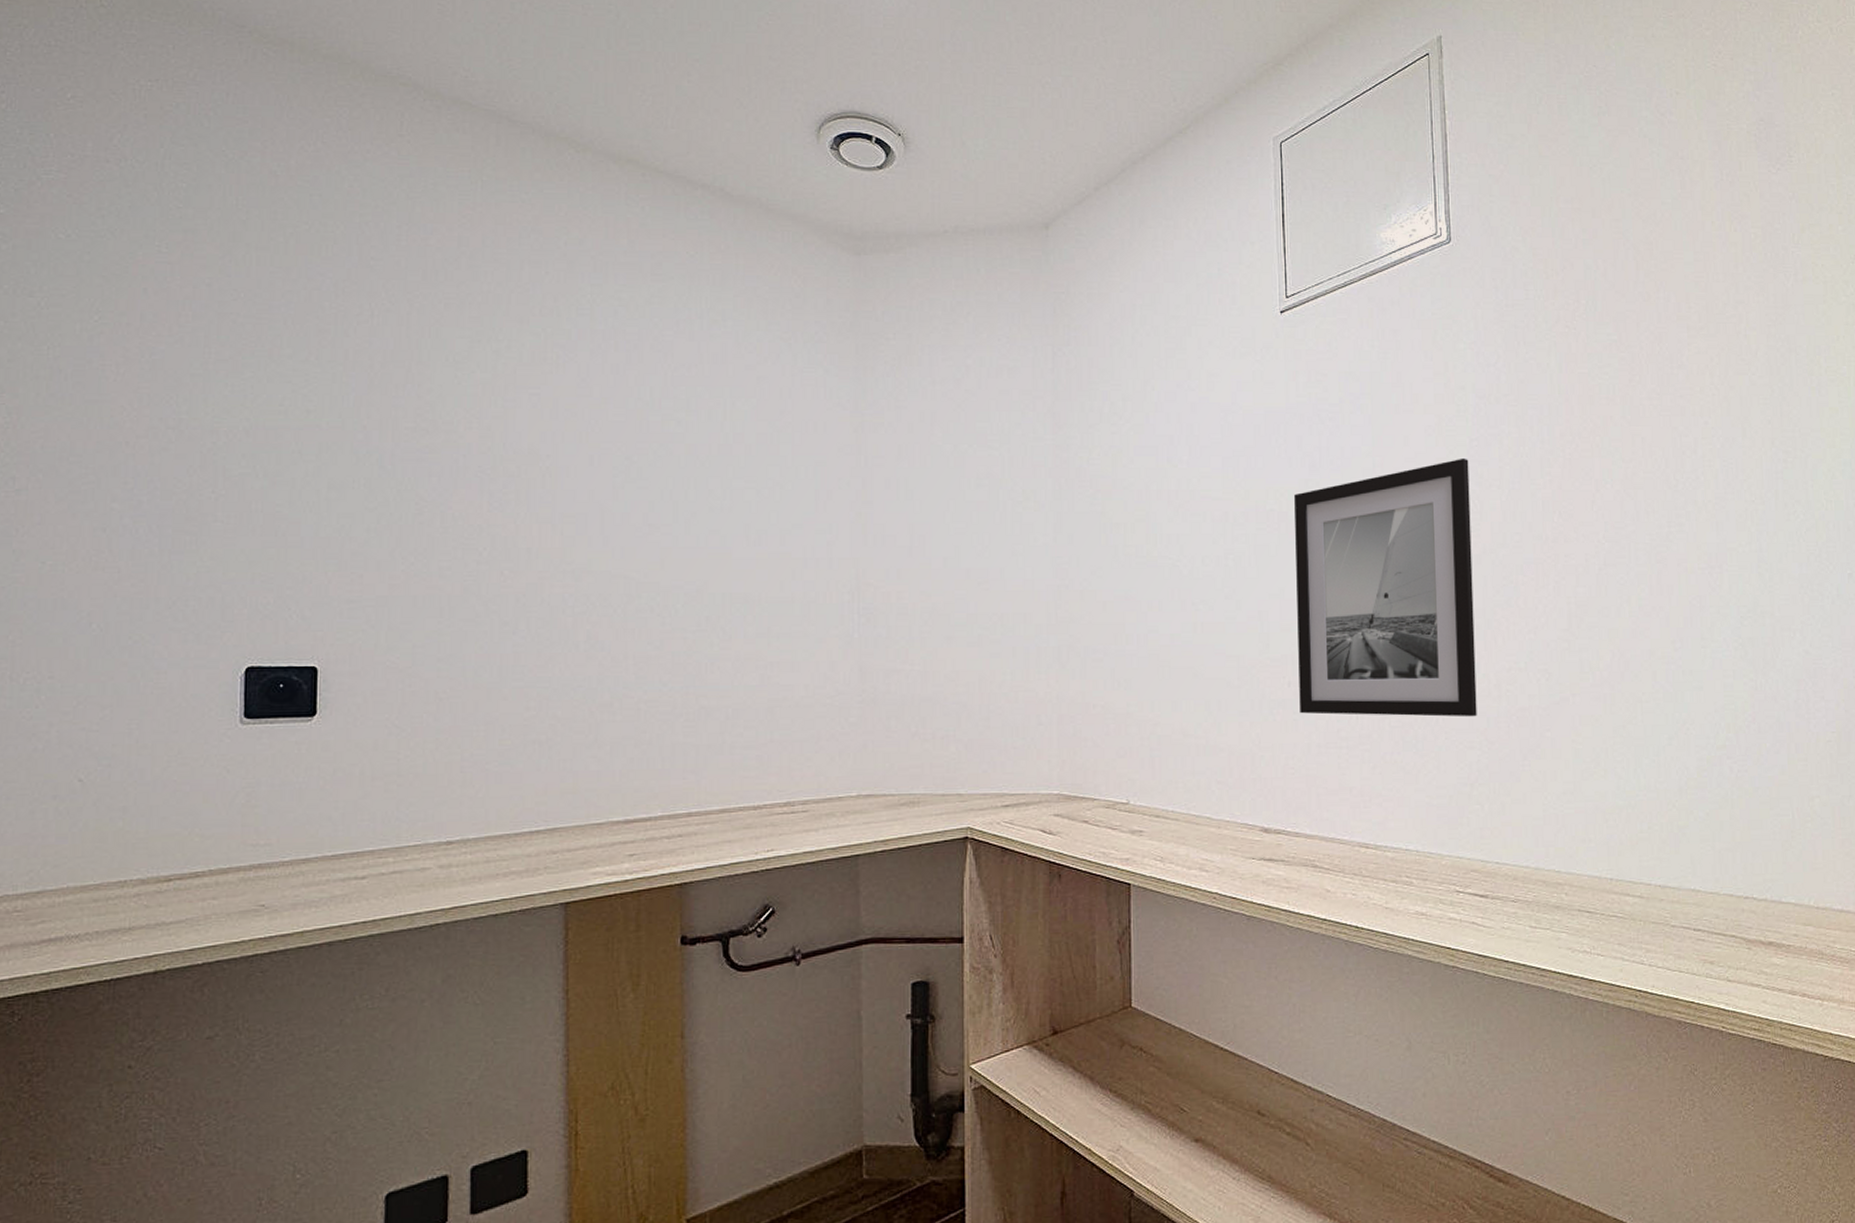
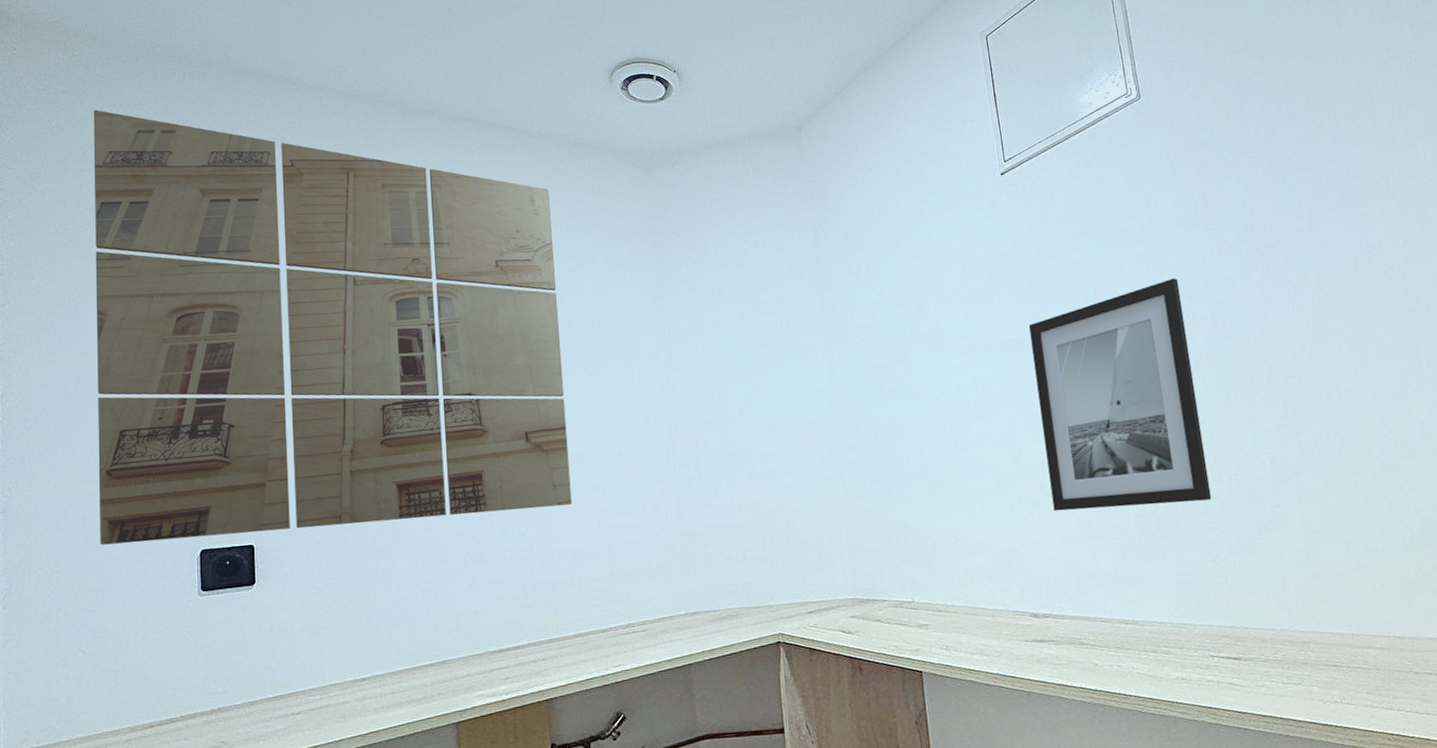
wall art: none [110,82,730,654] -> present [93,109,572,545]

